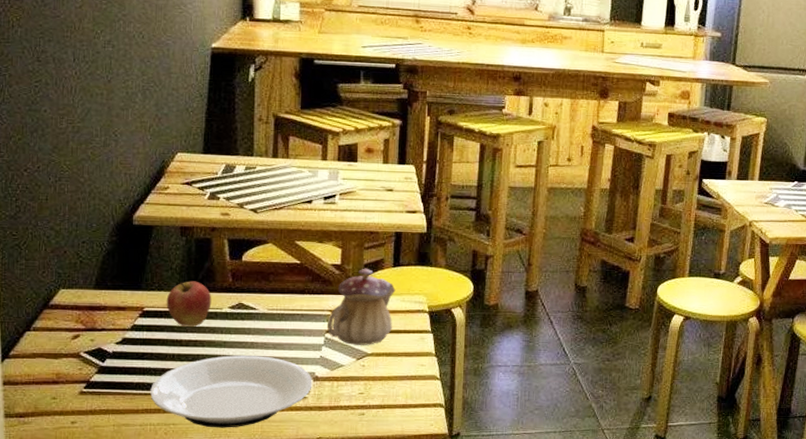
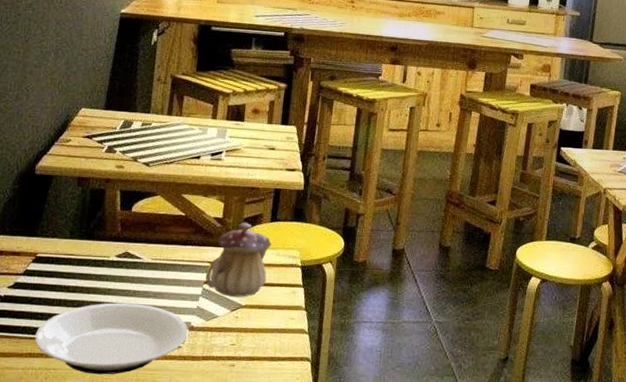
apple: present [166,281,212,328] -> none [58,229,101,274]

